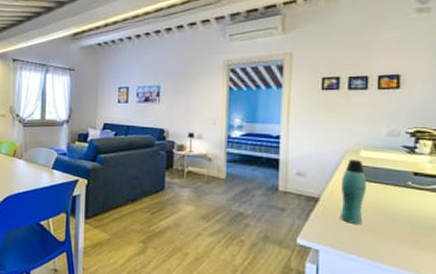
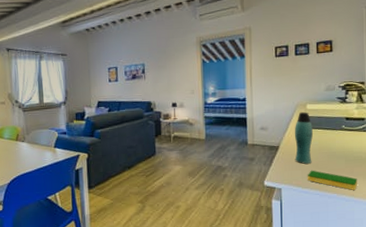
dish sponge: none [354,232,426,266] -> present [307,170,357,190]

